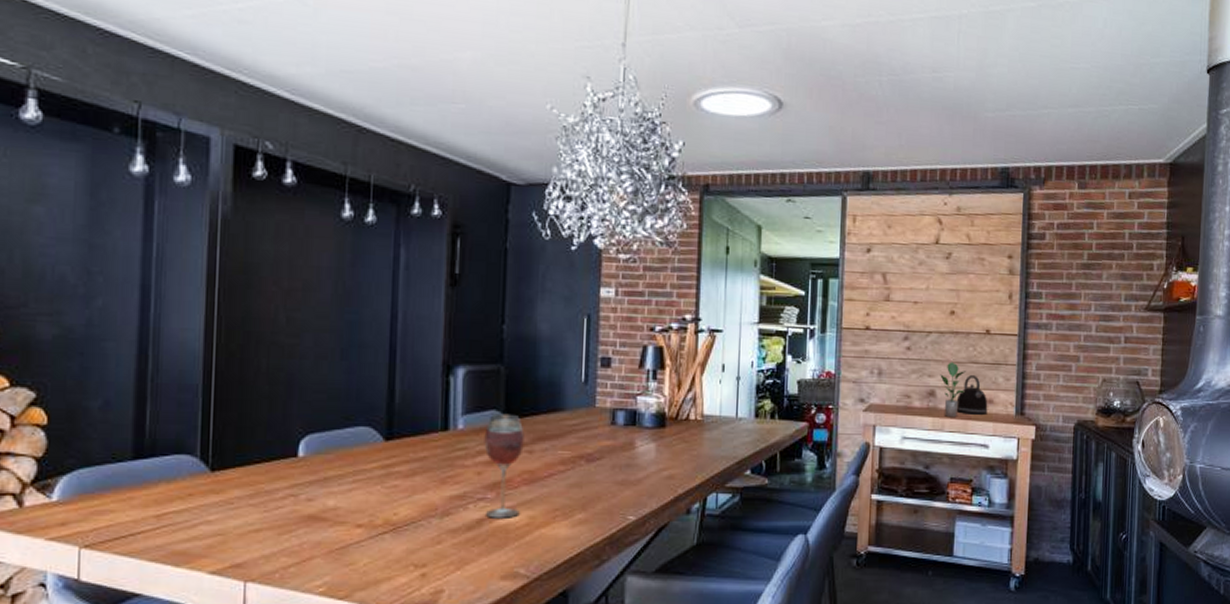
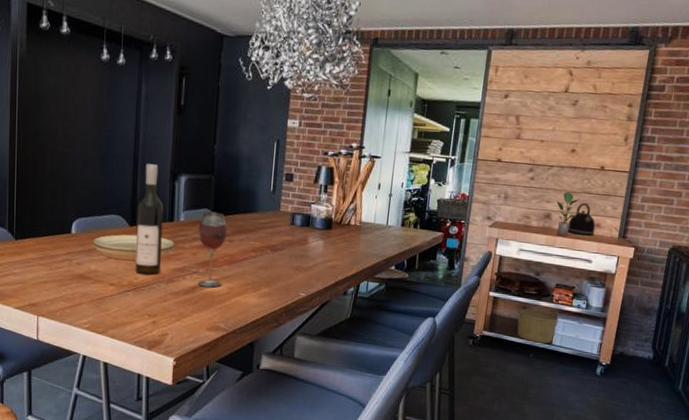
plate: none [331,452,452,489] -> present [93,234,176,261]
bottle: none [393,353,434,509] -> present [135,164,164,276]
basket: none [908,512,958,556] -> present [517,308,559,344]

